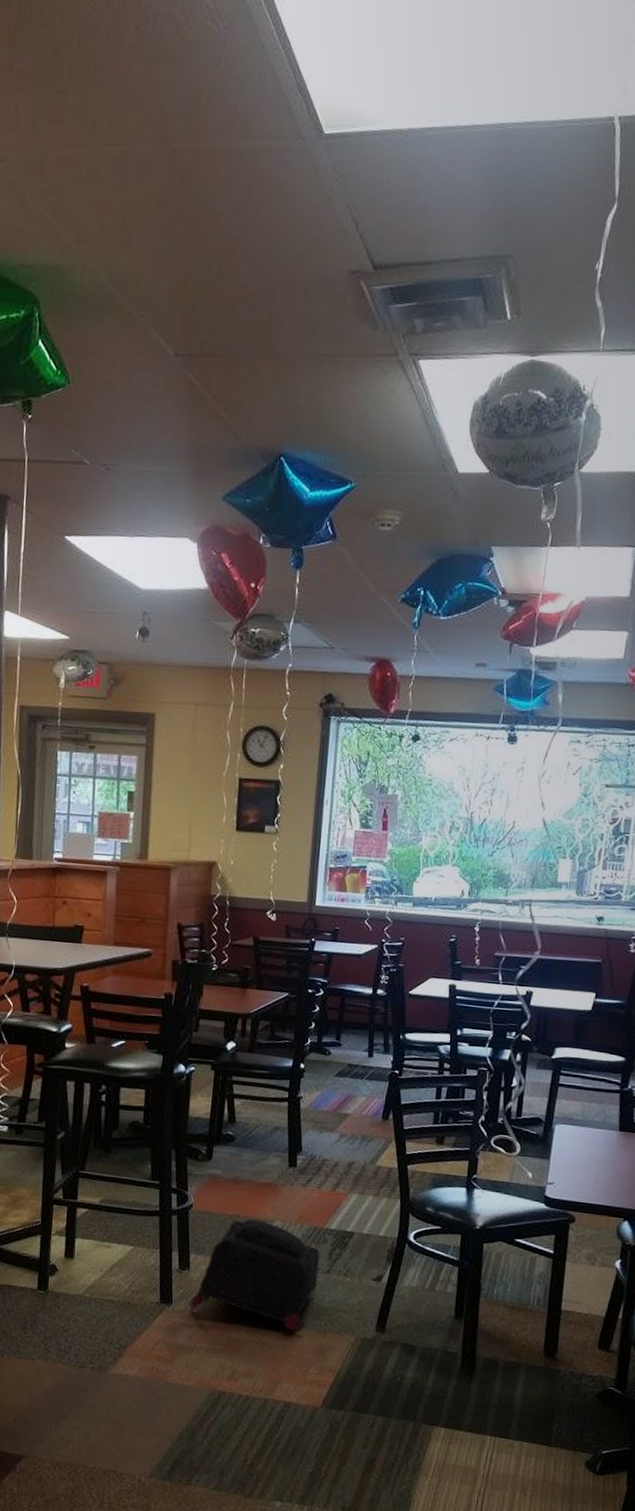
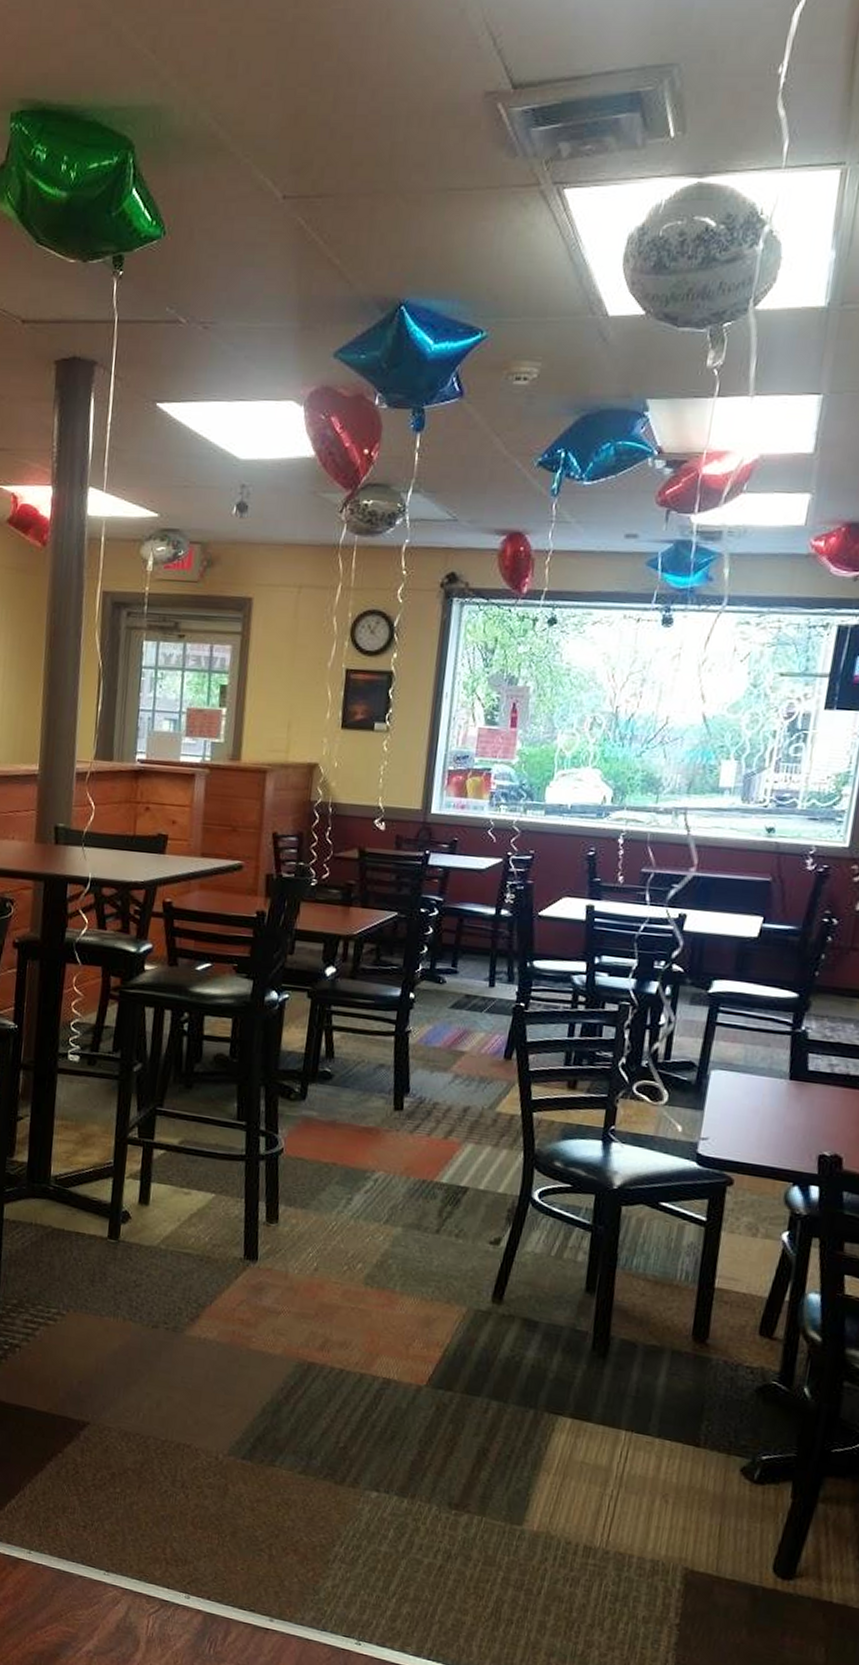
backpack: present [189,1219,320,1332] -> none [276,1168,428,1299]

